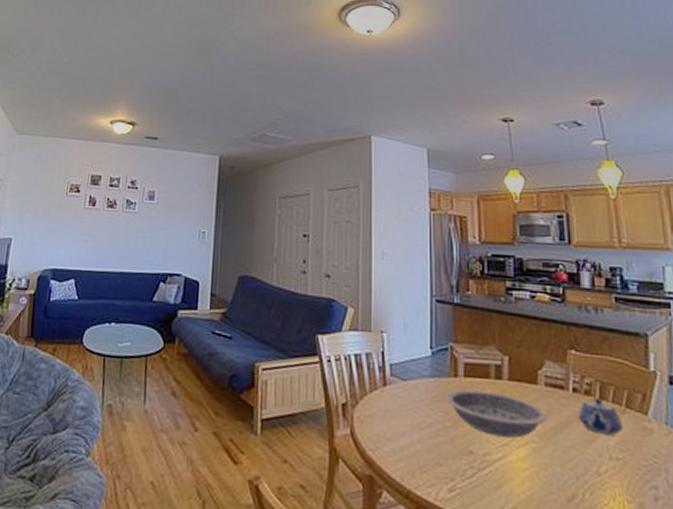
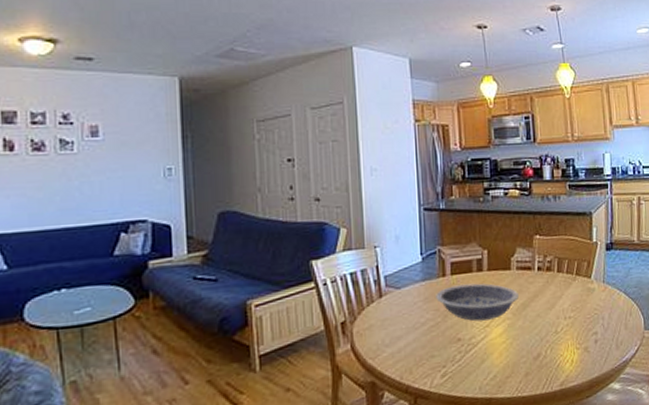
teapot: present [579,397,623,436] -> none [542,271,574,301]

